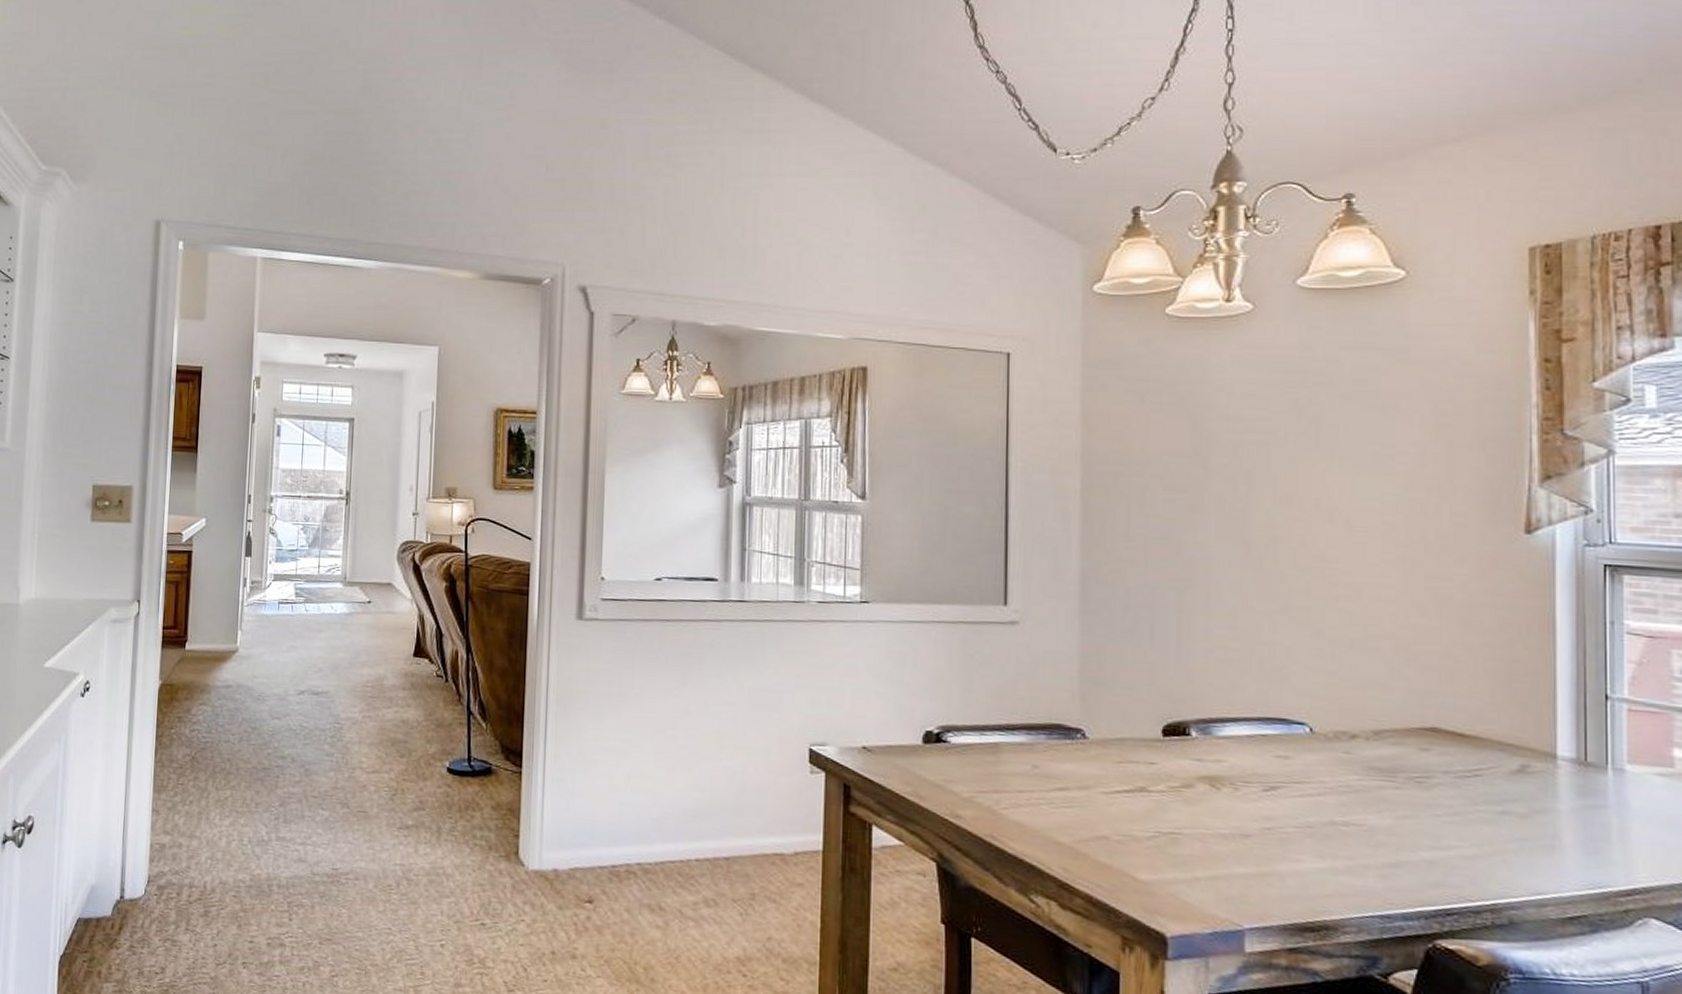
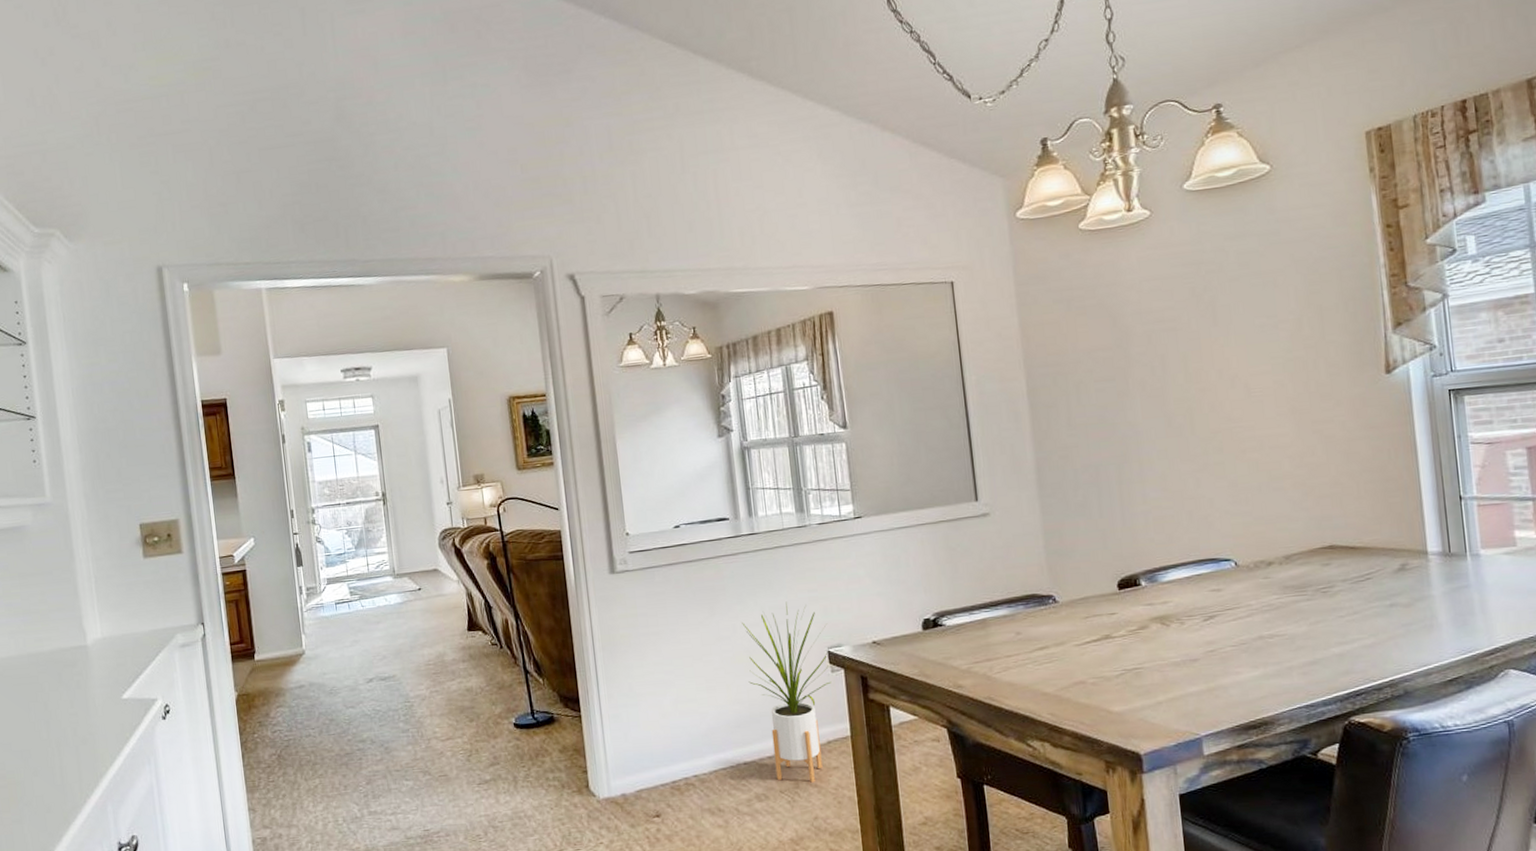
house plant: none [714,683,812,897] -> present [742,601,832,783]

